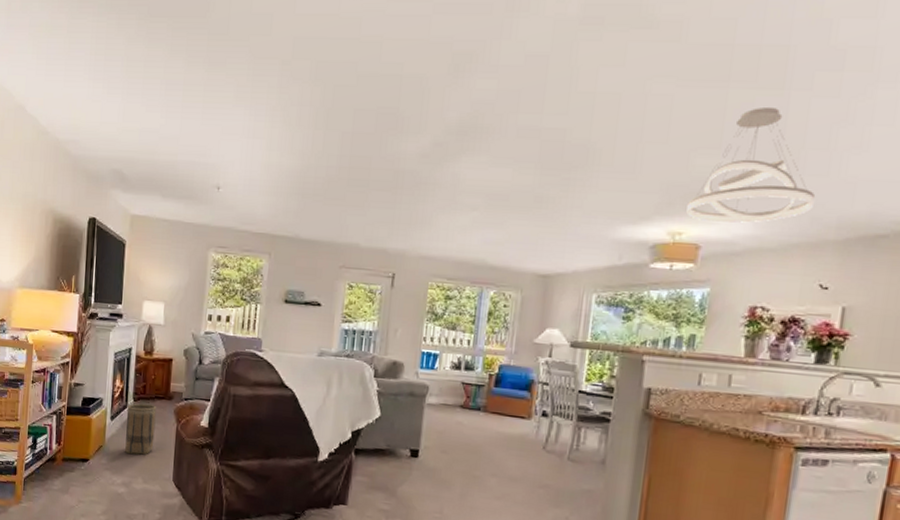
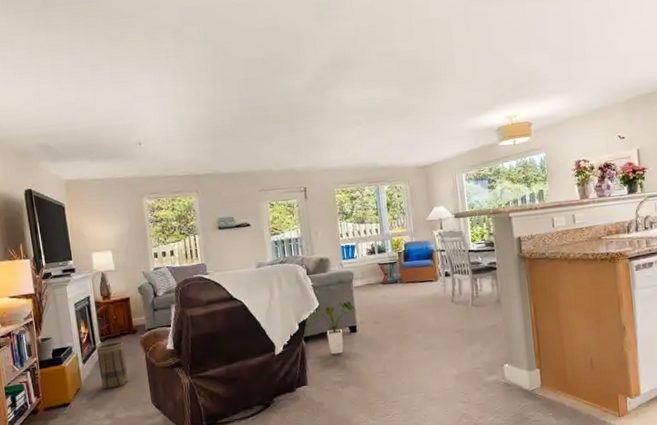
house plant: none [368,416,423,479] -> present [312,300,356,355]
pendant light: present [686,106,815,224] -> none [515,12,601,104]

